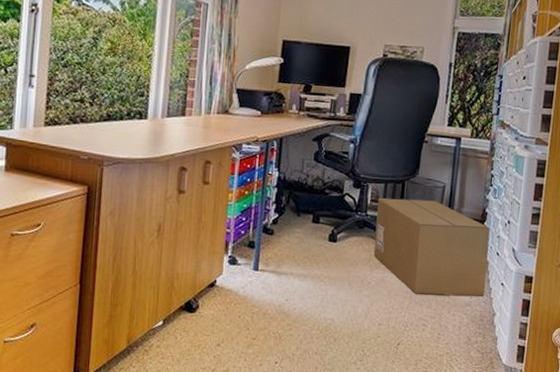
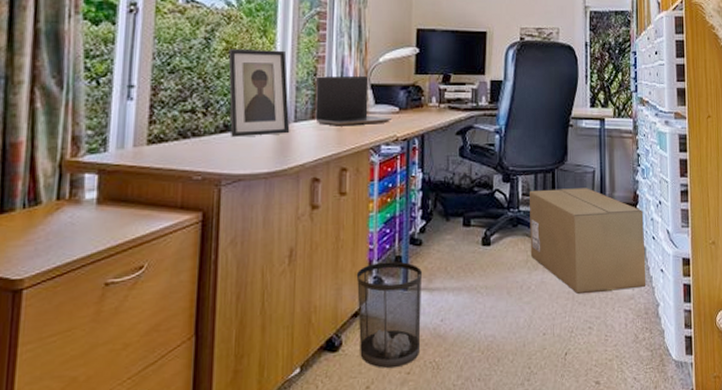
picture frame: none [112,49,163,127] -> present [228,49,290,138]
laptop computer: none [185,78,255,125] -> present [315,75,393,126]
waste bin: none [213,244,272,333] -> present [356,261,422,369]

